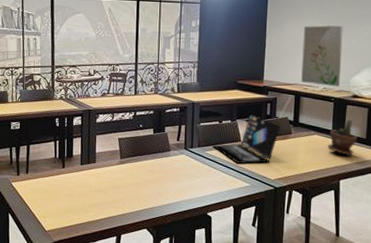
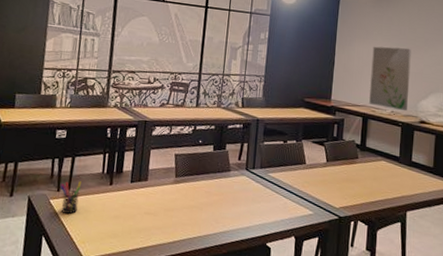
pen holder: none [19,166,37,194] -> present [59,181,81,214]
laptop: present [213,115,280,164] -> none [276,135,347,190]
potted plant: present [327,118,357,157] -> none [394,145,424,187]

